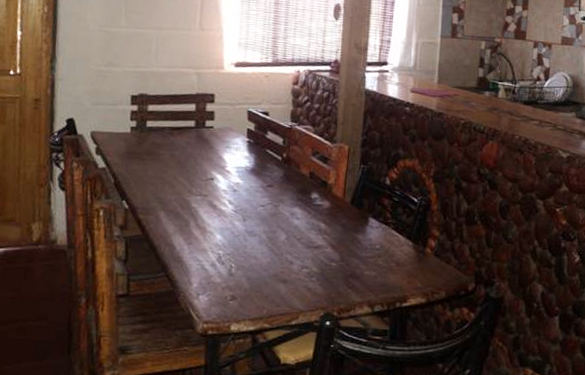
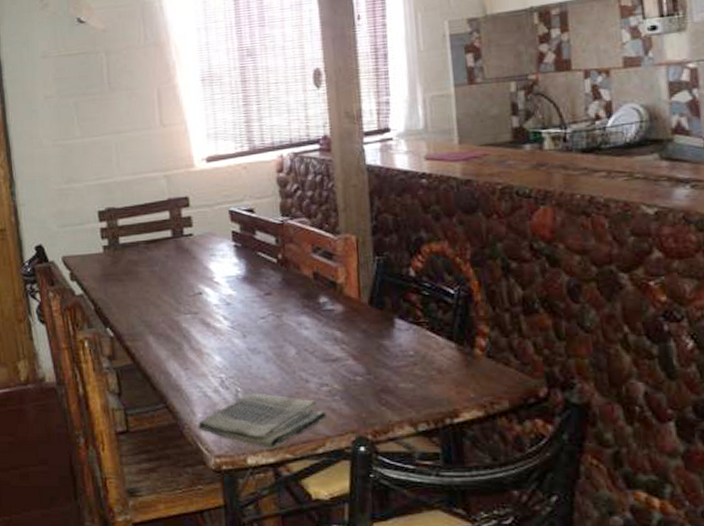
dish towel: none [192,269,303,319] -> present [198,393,327,449]

